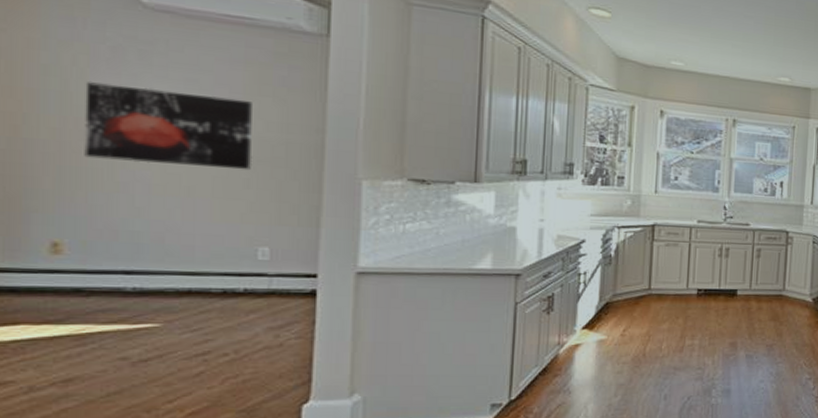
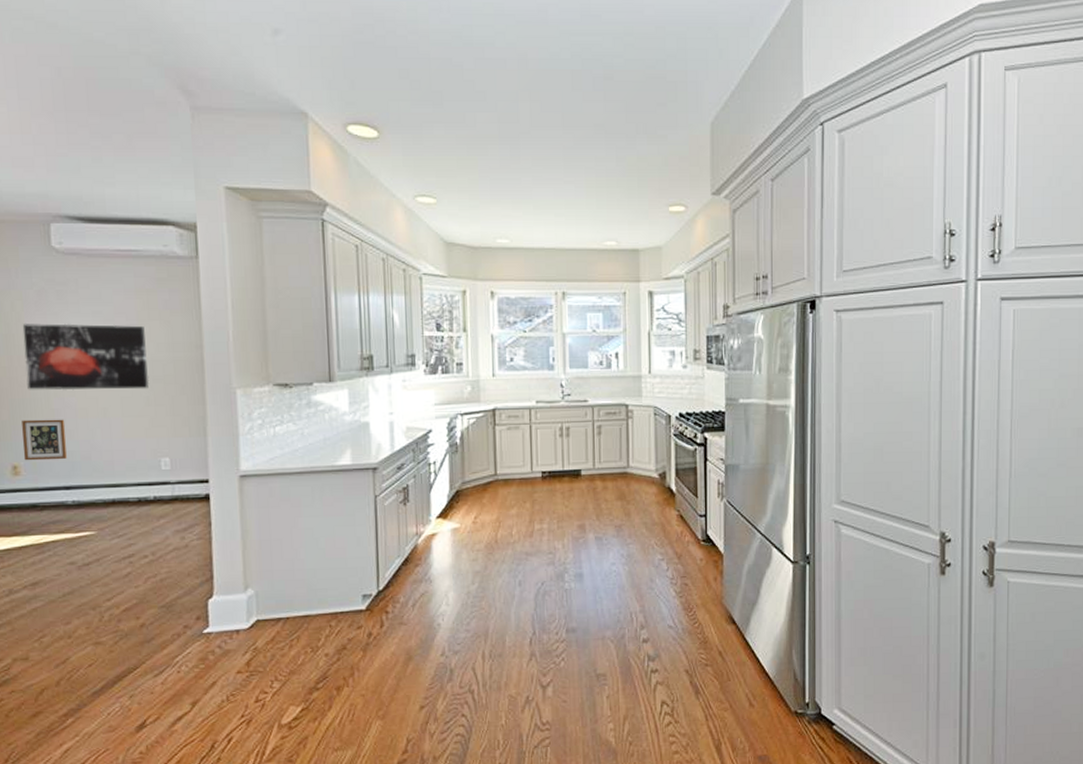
picture frame: none [69,190,133,240] -> present [22,419,67,461]

